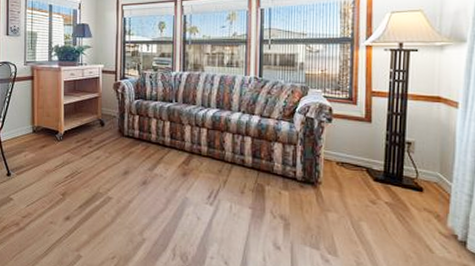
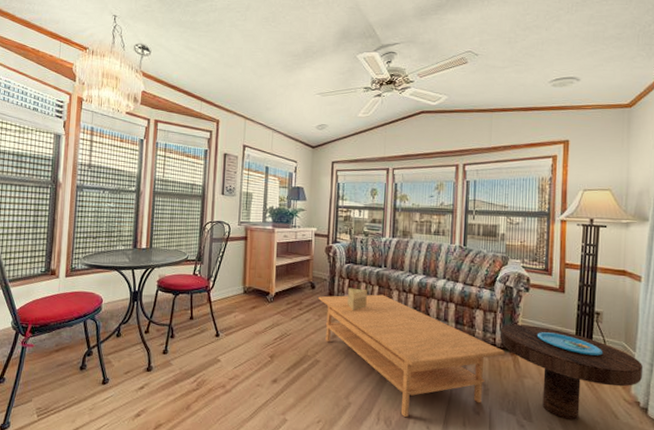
coffee table: none [108,130,306,253] -> present [318,294,505,418]
decorative box: none [138,124,158,148] -> present [347,287,367,311]
side table: none [301,156,460,255] -> present [500,324,642,421]

